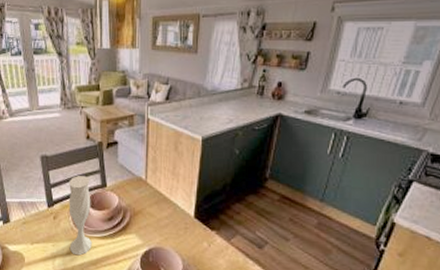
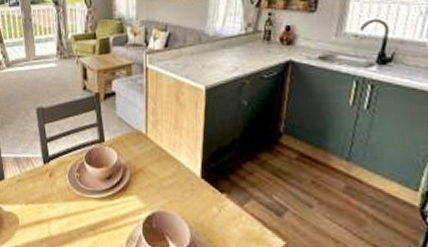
vase: present [69,176,92,256] -> none [65,129,89,219]

